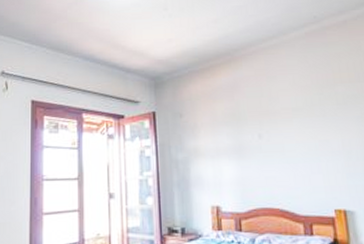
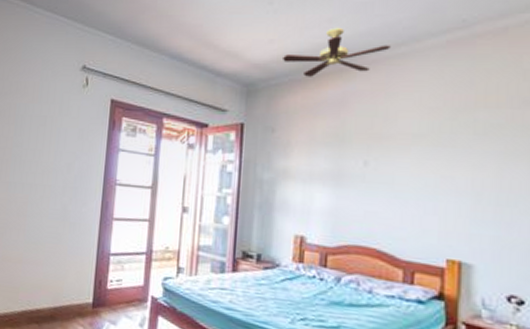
ceiling fan: none [180,26,265,68] -> present [281,27,391,77]

